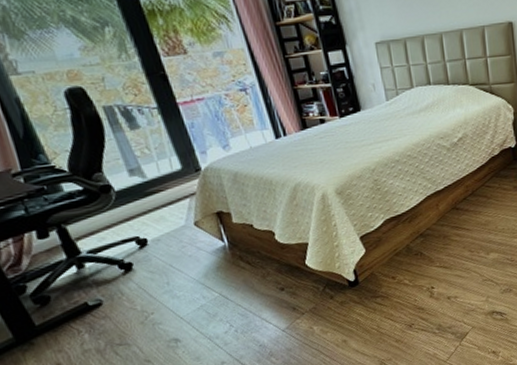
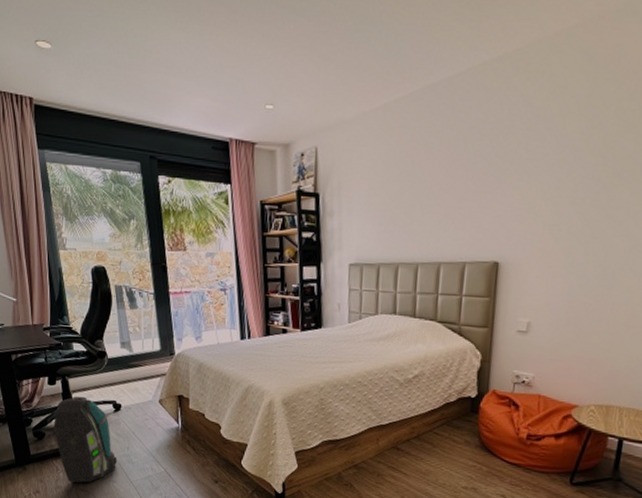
backpack: none [56,241,159,341] -> present [53,396,118,483]

